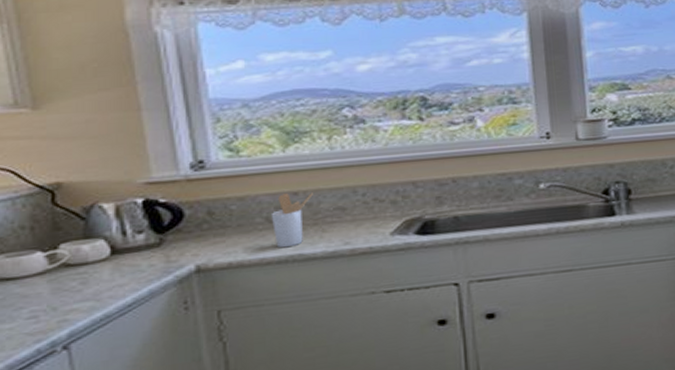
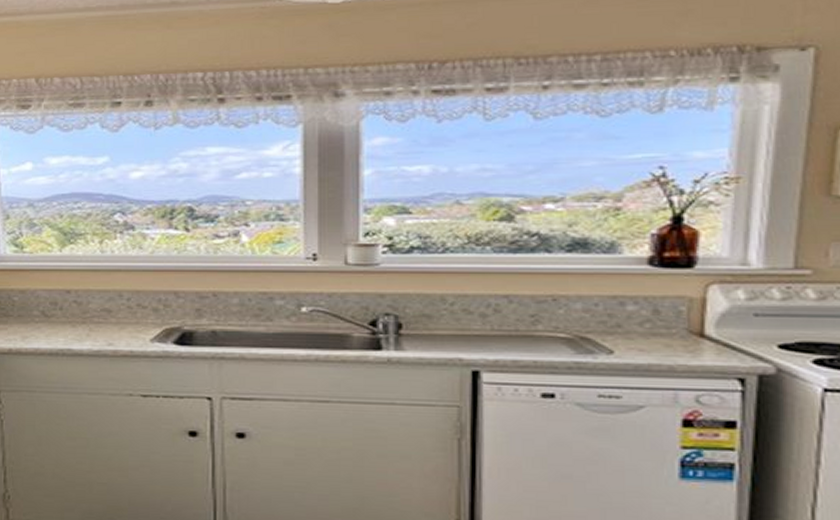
utensil holder: present [270,193,313,248] -> none [46,291,83,342]

